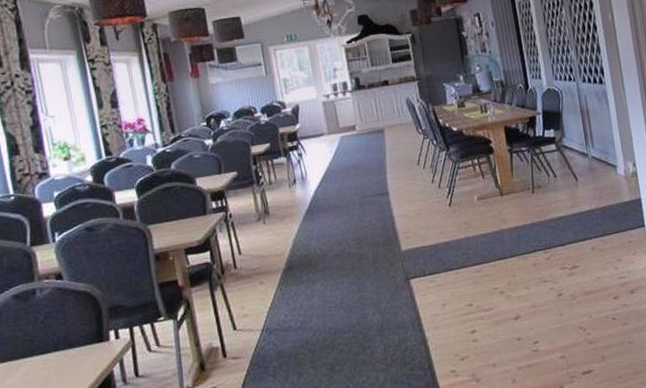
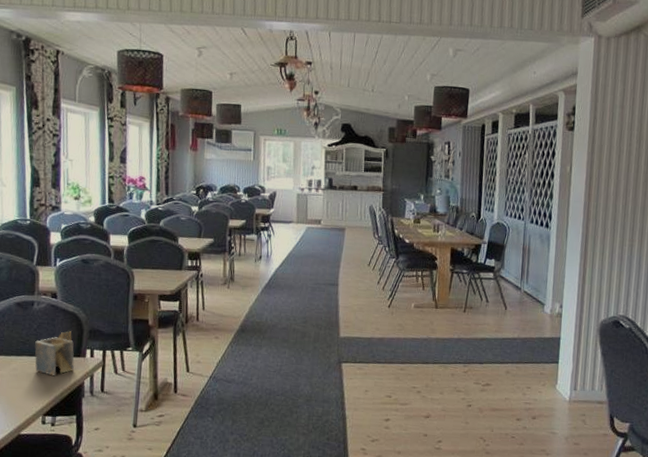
napkin holder: none [45,314,98,372] -> present [34,331,74,376]

